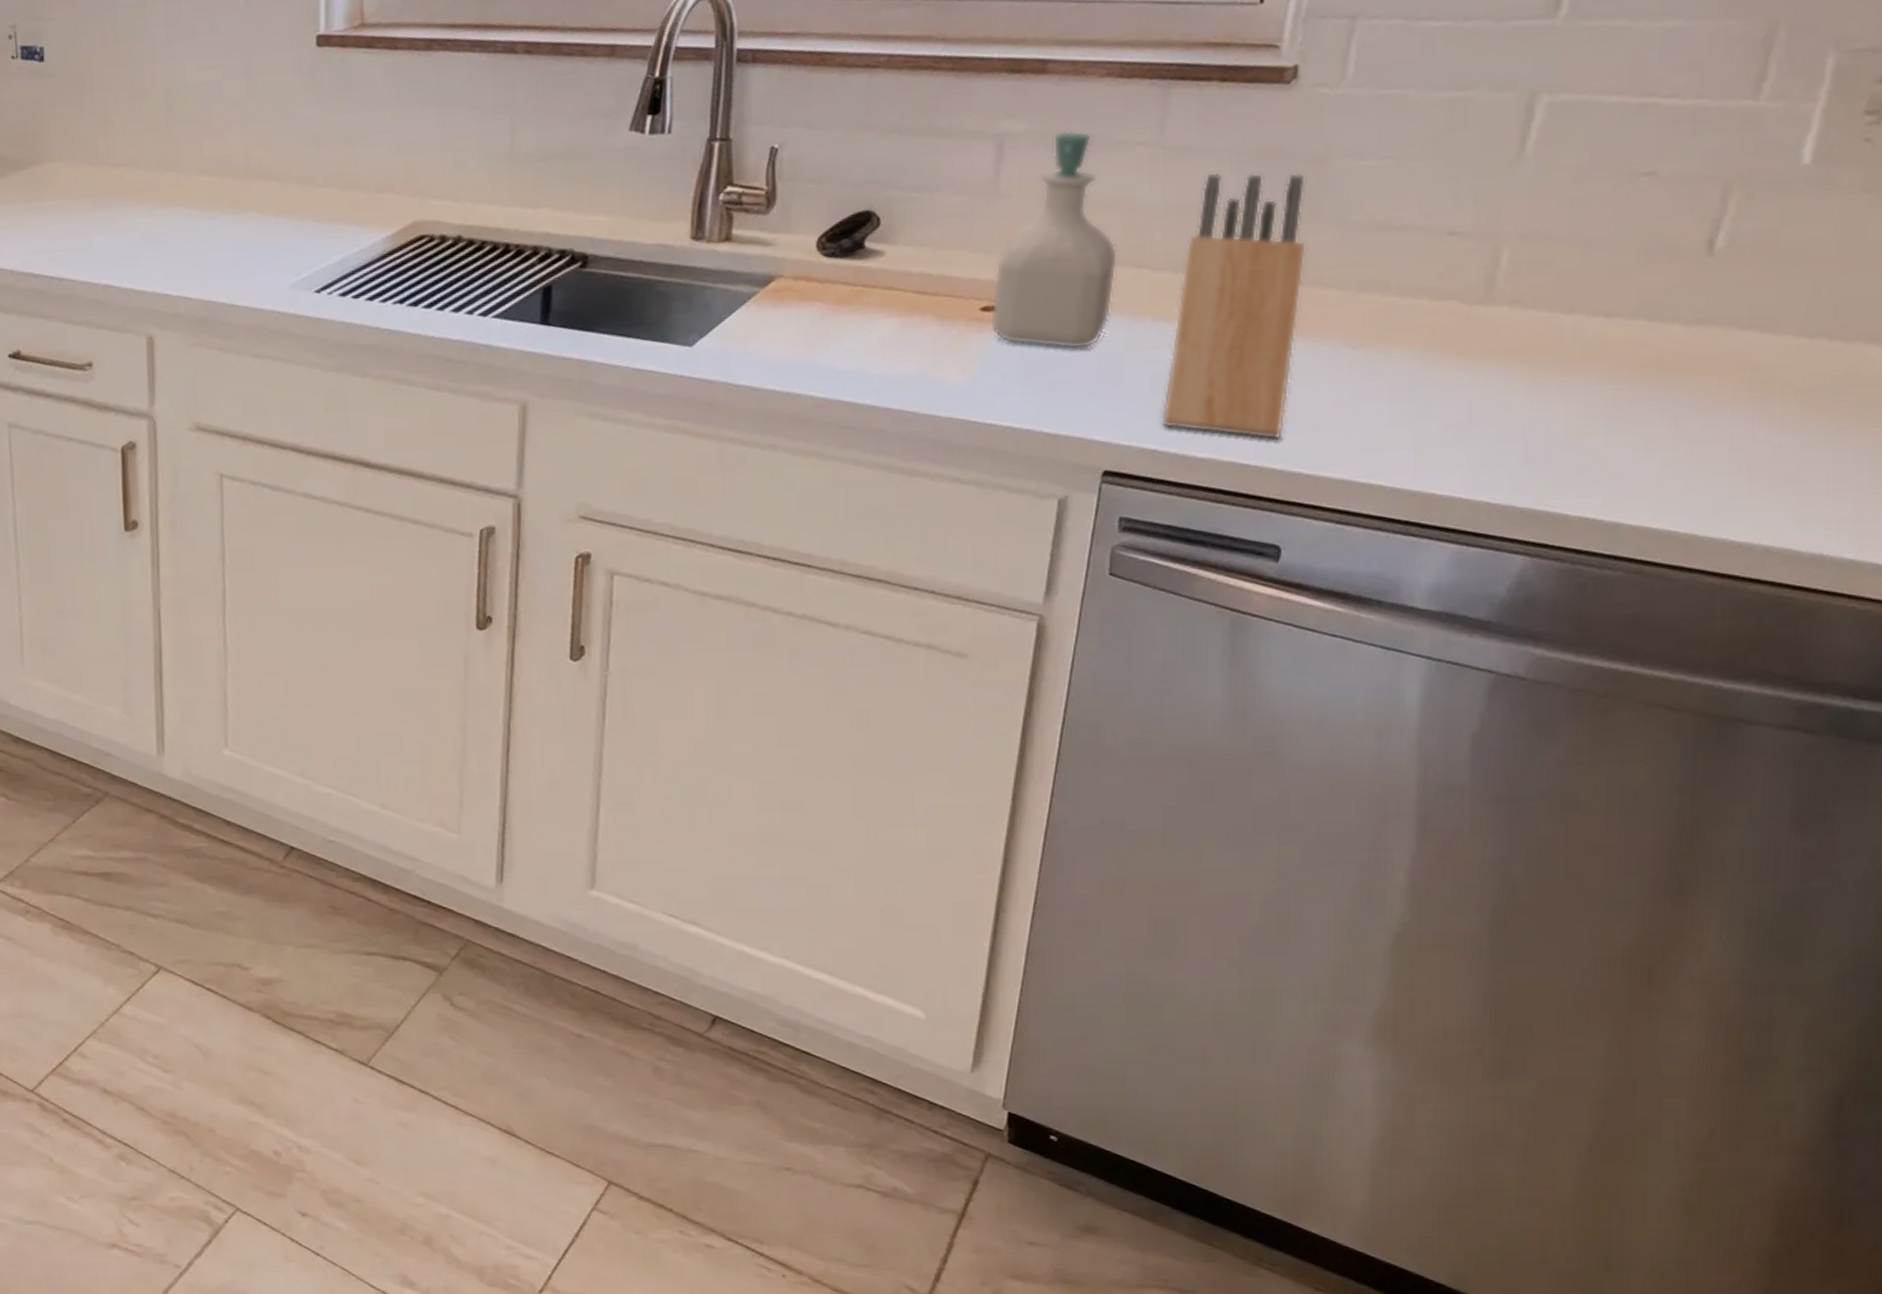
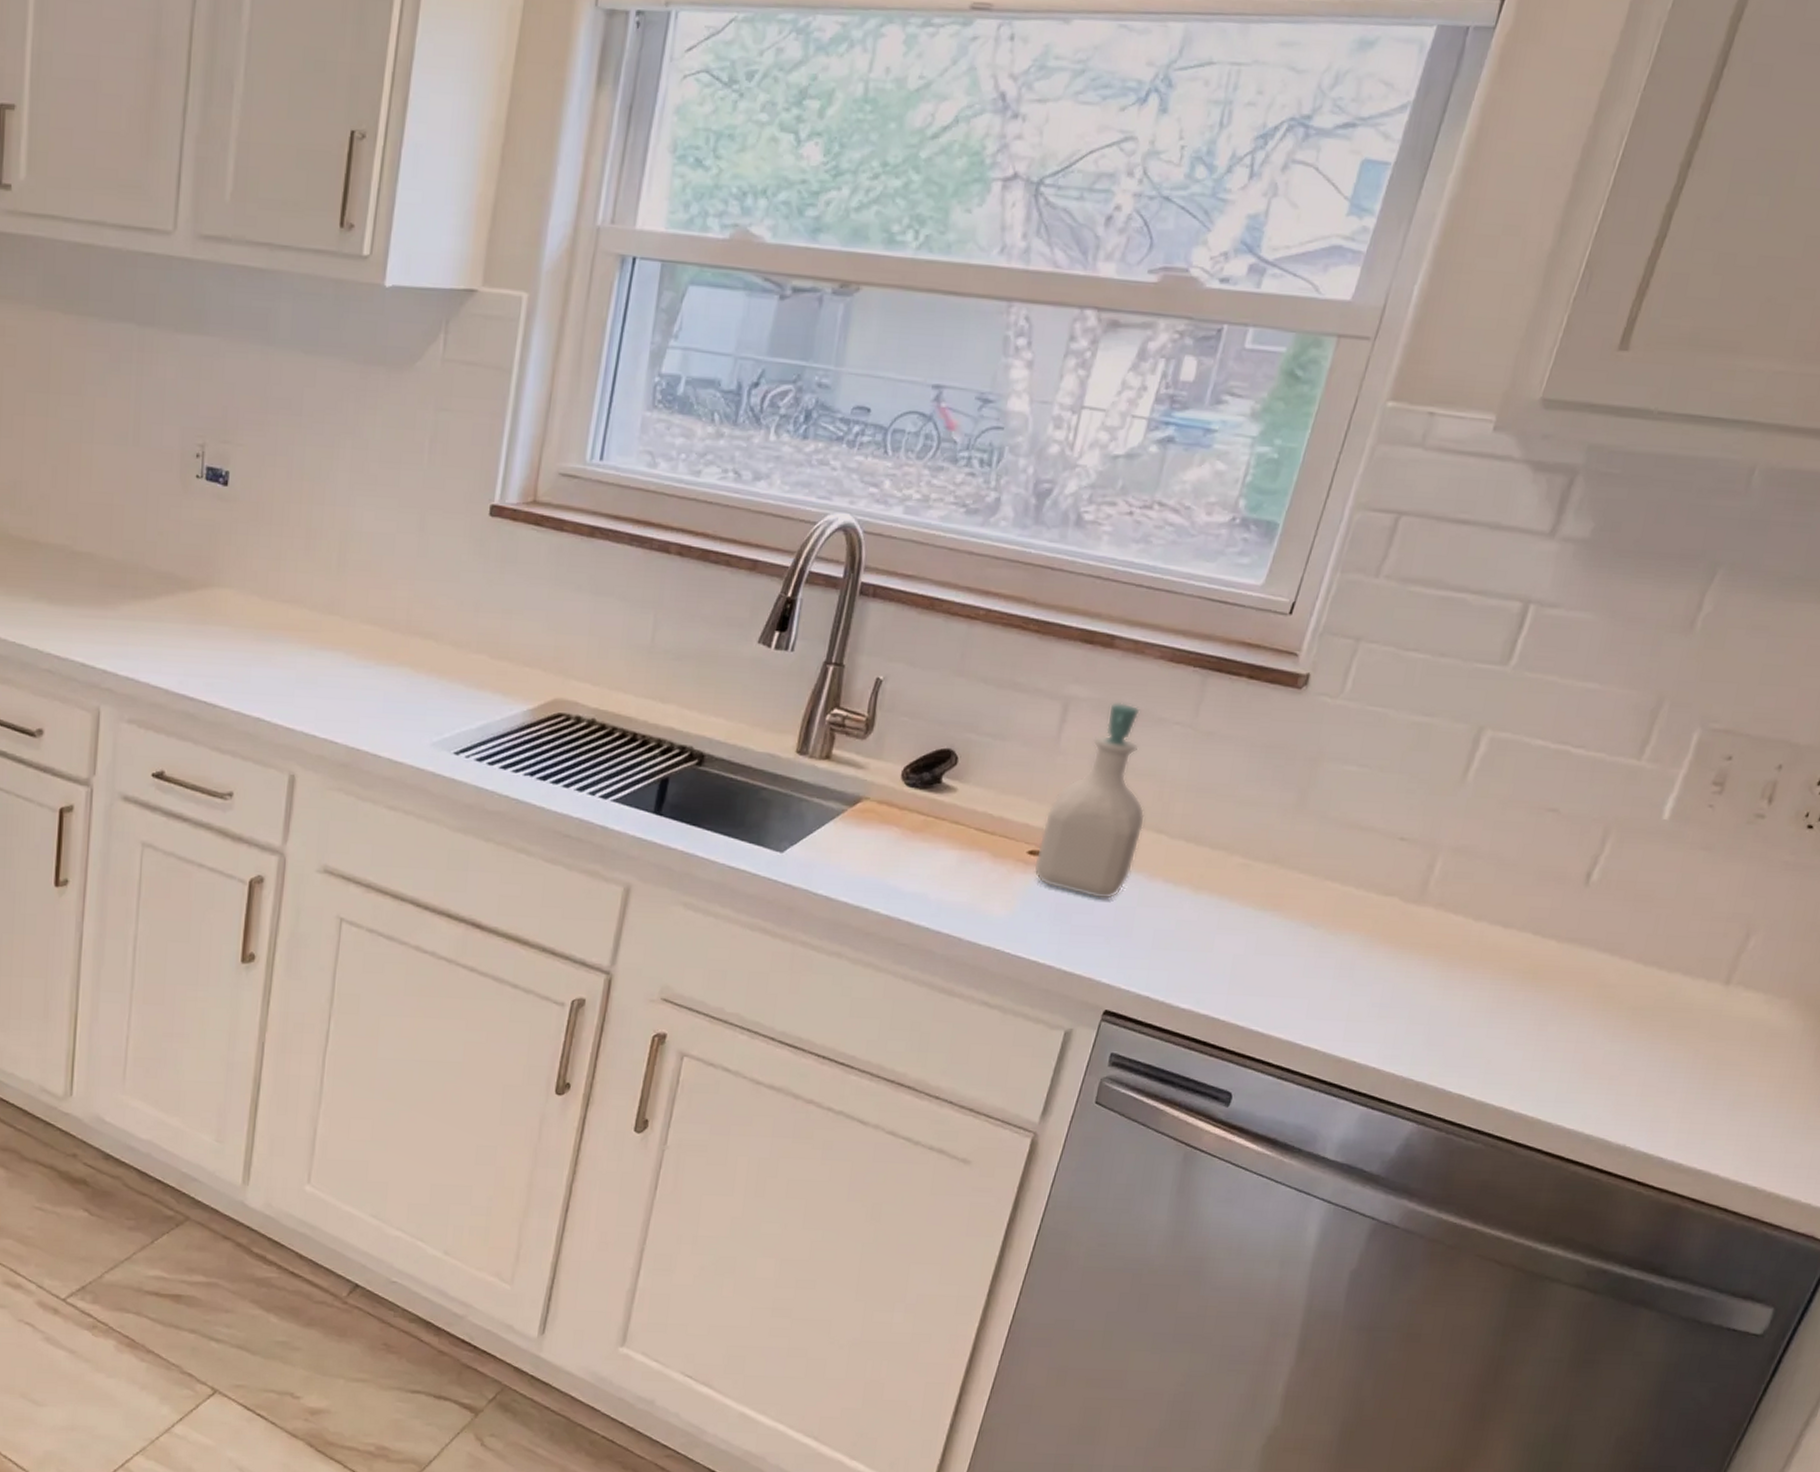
knife block: present [1161,172,1306,440] -> none [1157,758,1299,1000]

